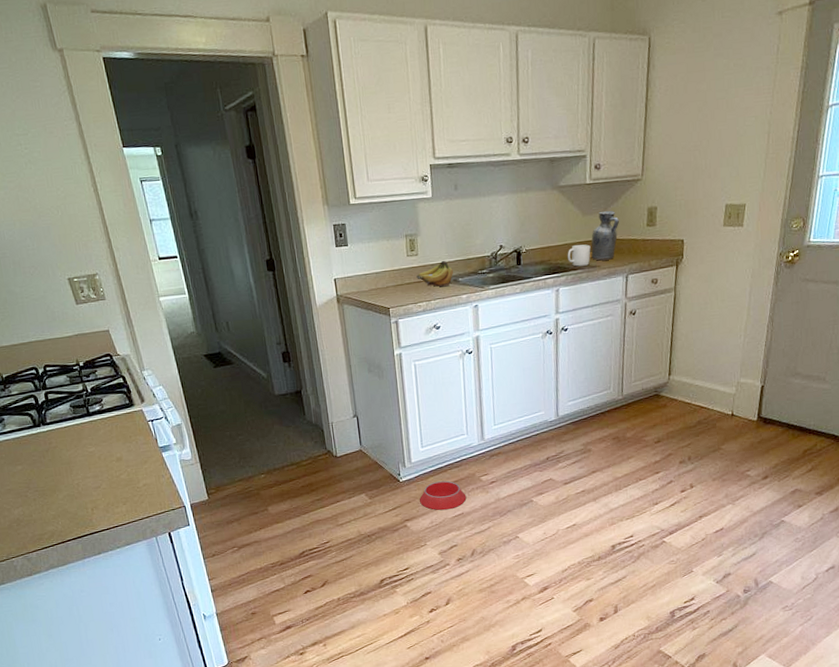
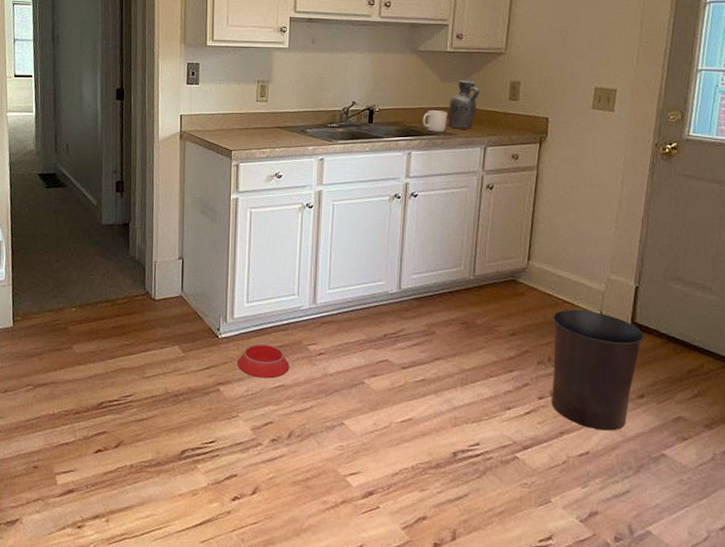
fruit: present [416,261,453,287] -> none [263,110,301,136]
waste bin: none [691,412,768,510] -> present [551,309,644,431]

